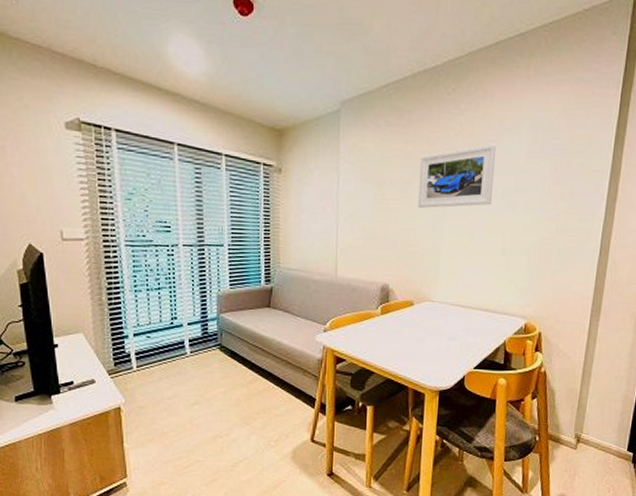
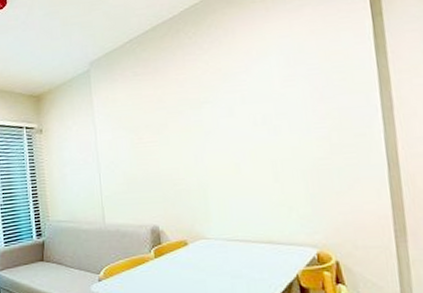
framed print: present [417,144,497,208] -> none [171,75,252,146]

